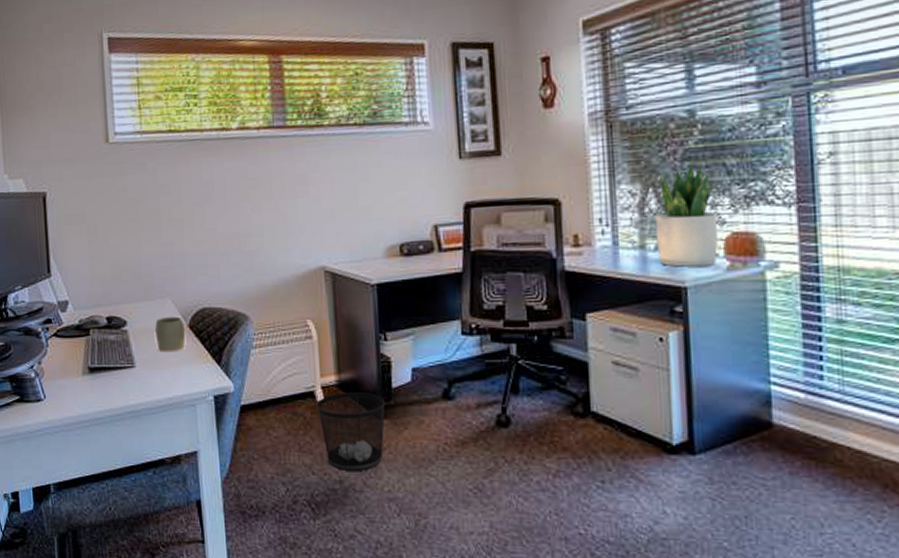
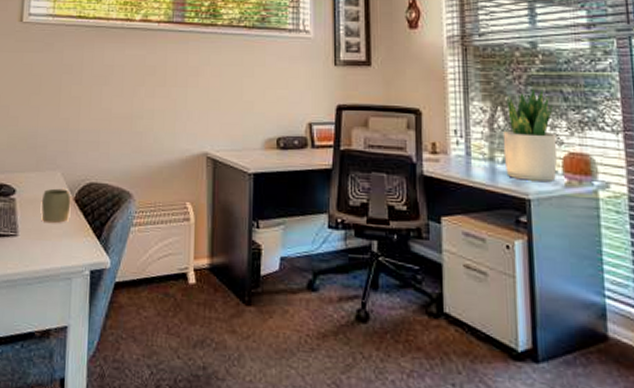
waste bin: present [316,392,385,472] -> none [187,276,253,359]

